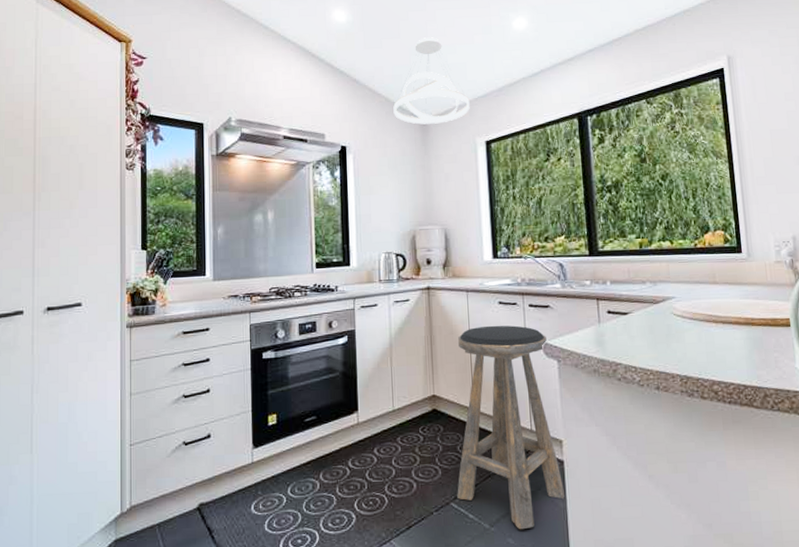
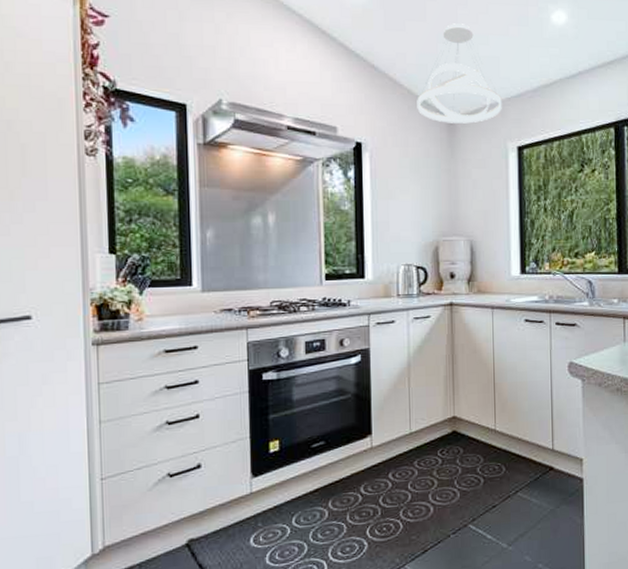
stool: present [457,325,565,530] -> none [475,344,582,548]

